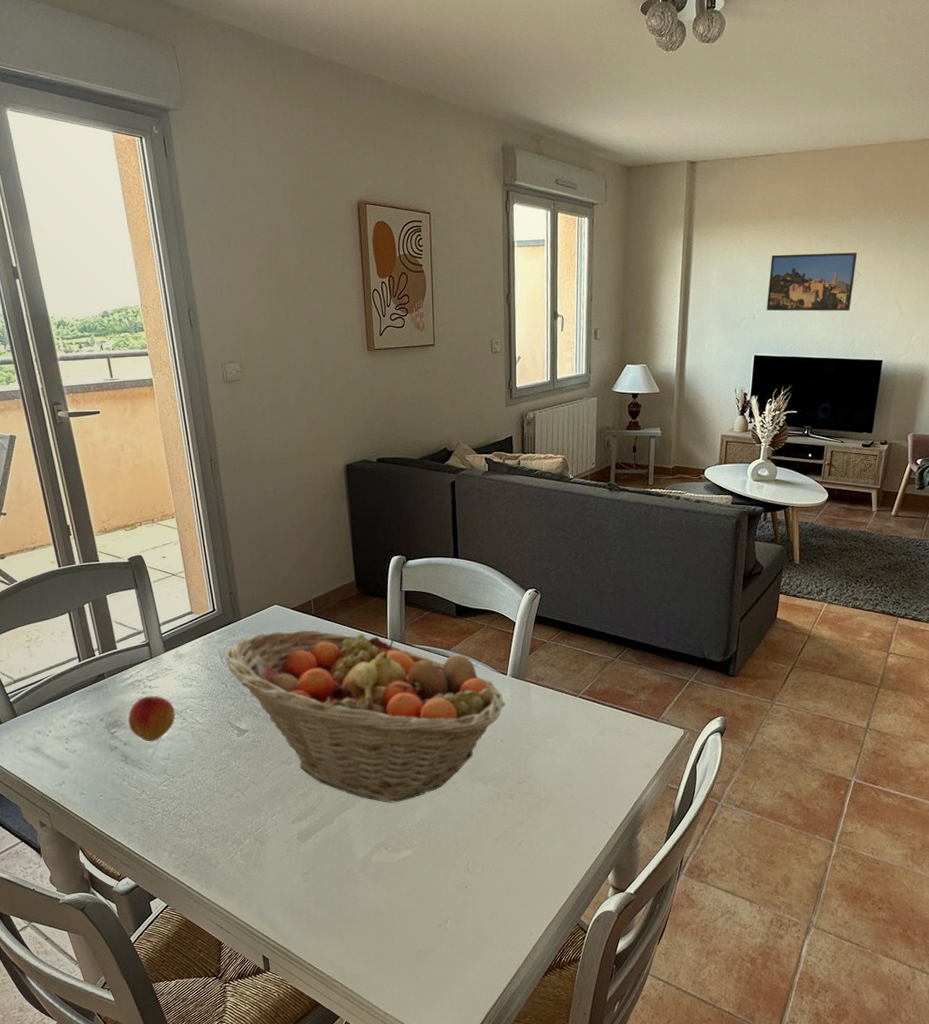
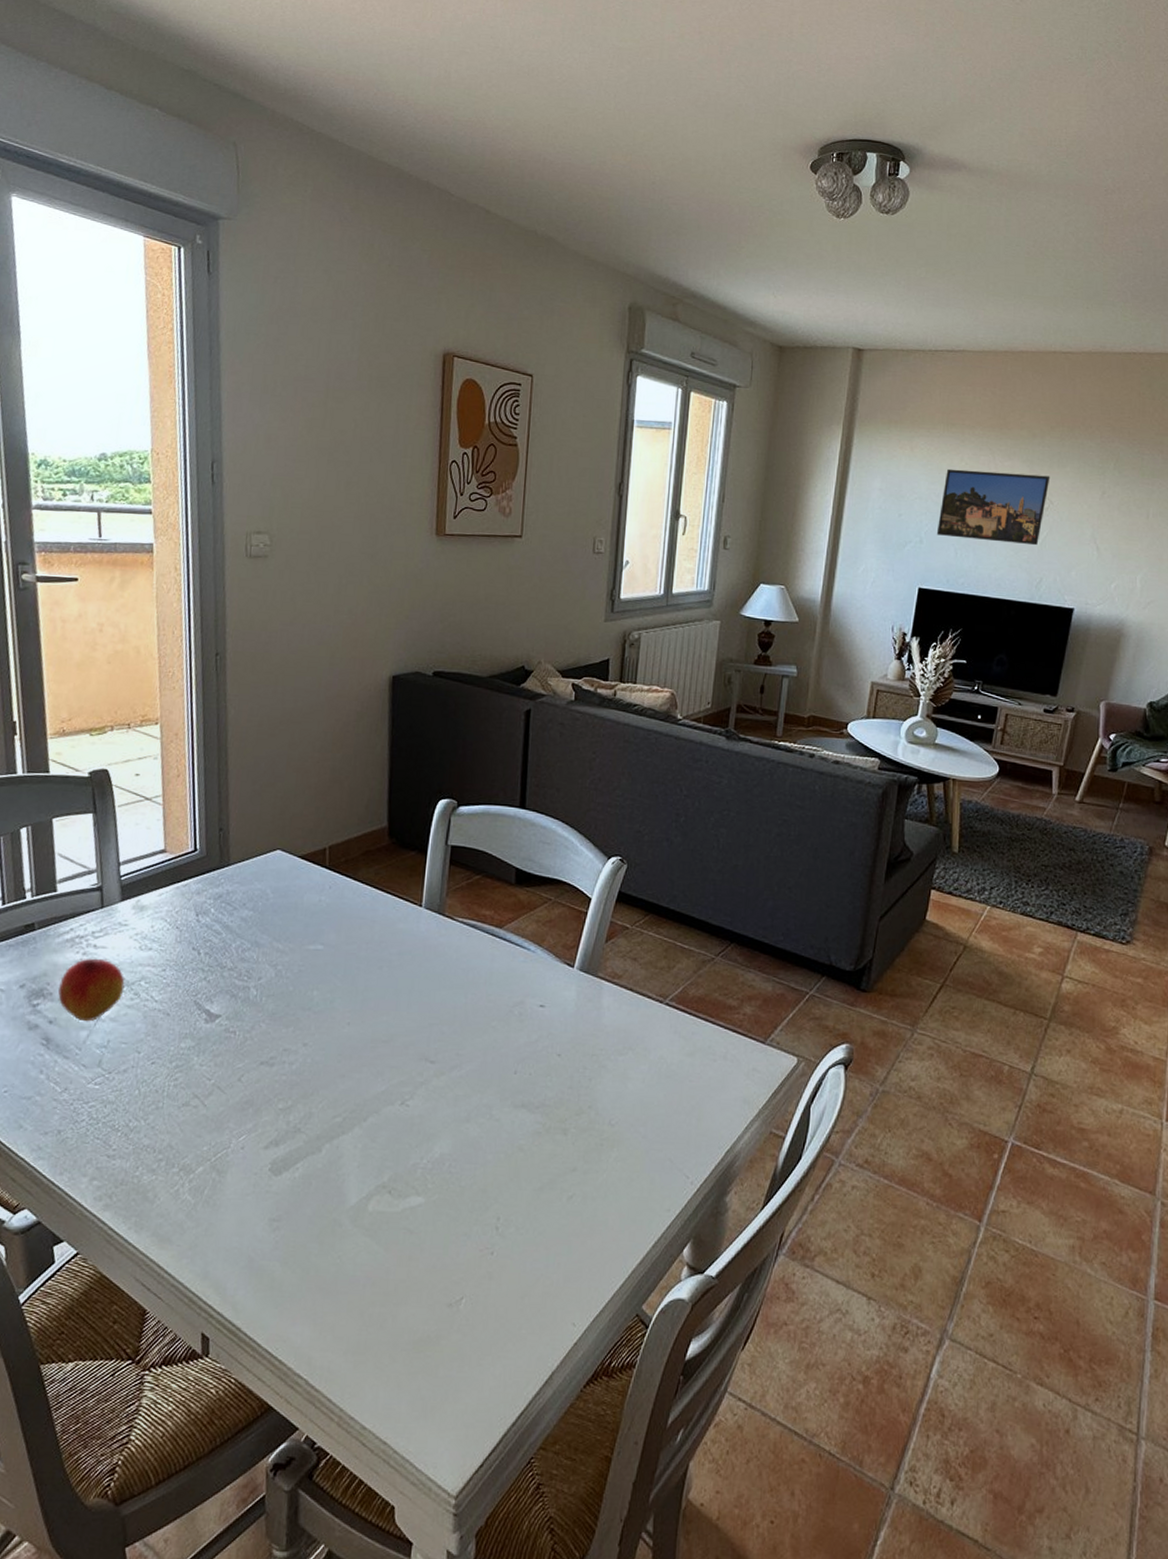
fruit basket: present [225,630,506,803] -> none [201,885,569,1130]

